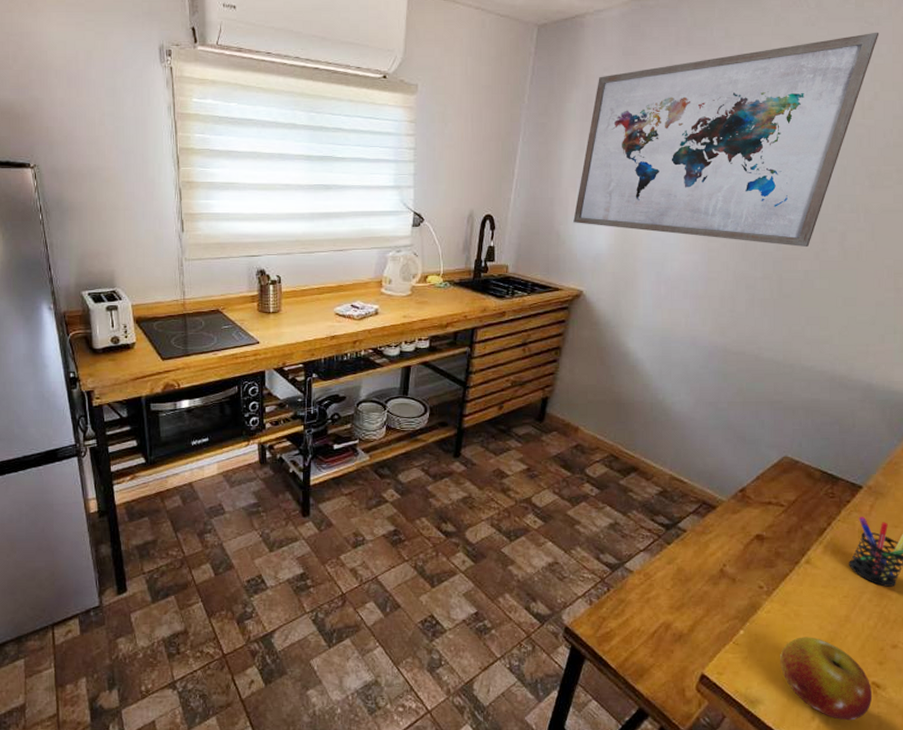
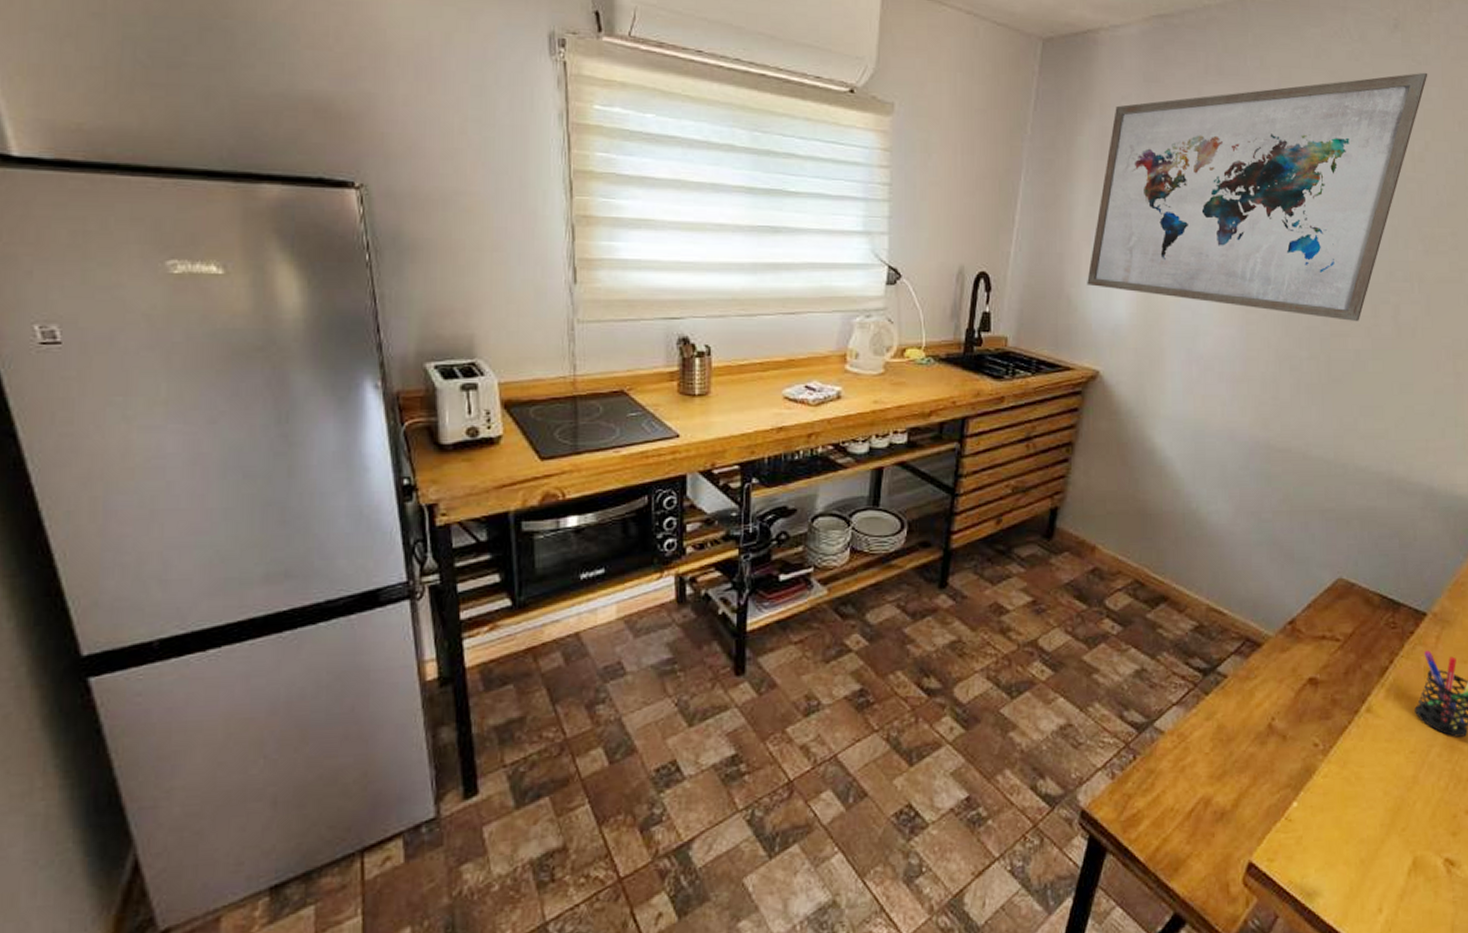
fruit: present [780,637,872,721] -> none [1340,805,1446,910]

